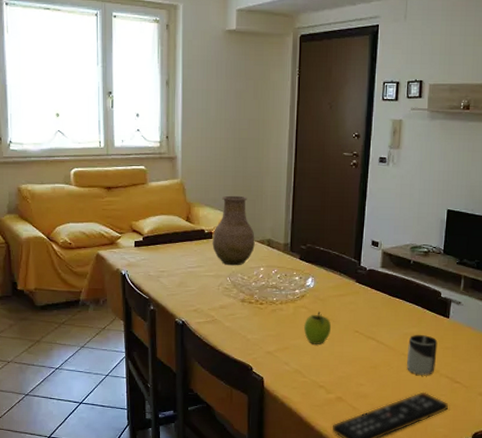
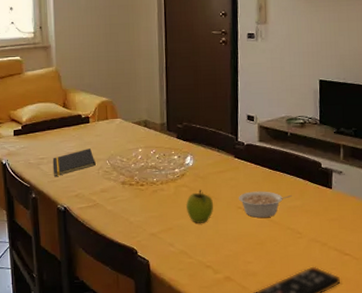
notepad: none [172,264,216,290] -> present [52,148,96,176]
vase: present [212,195,255,266] -> none [89,79,132,149]
legume: none [356,316,409,342] -> present [238,191,292,218]
cup: present [407,335,438,375] -> none [293,207,323,249]

